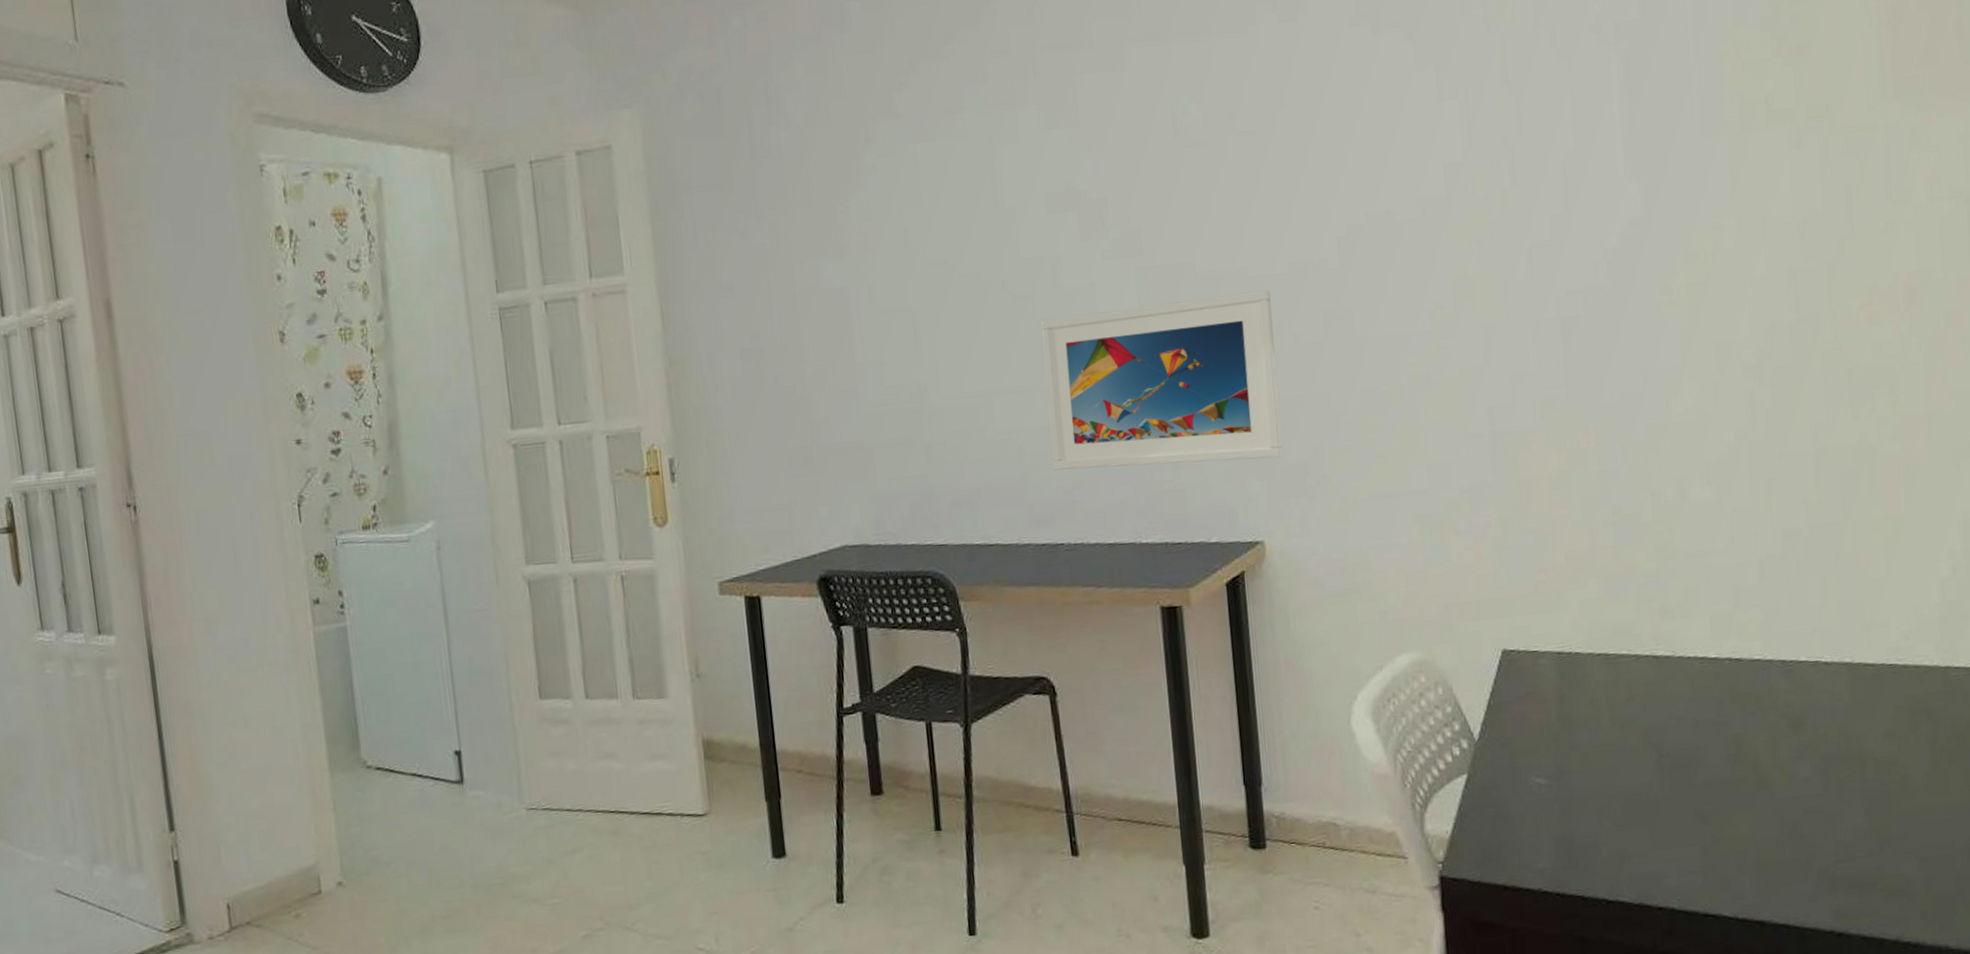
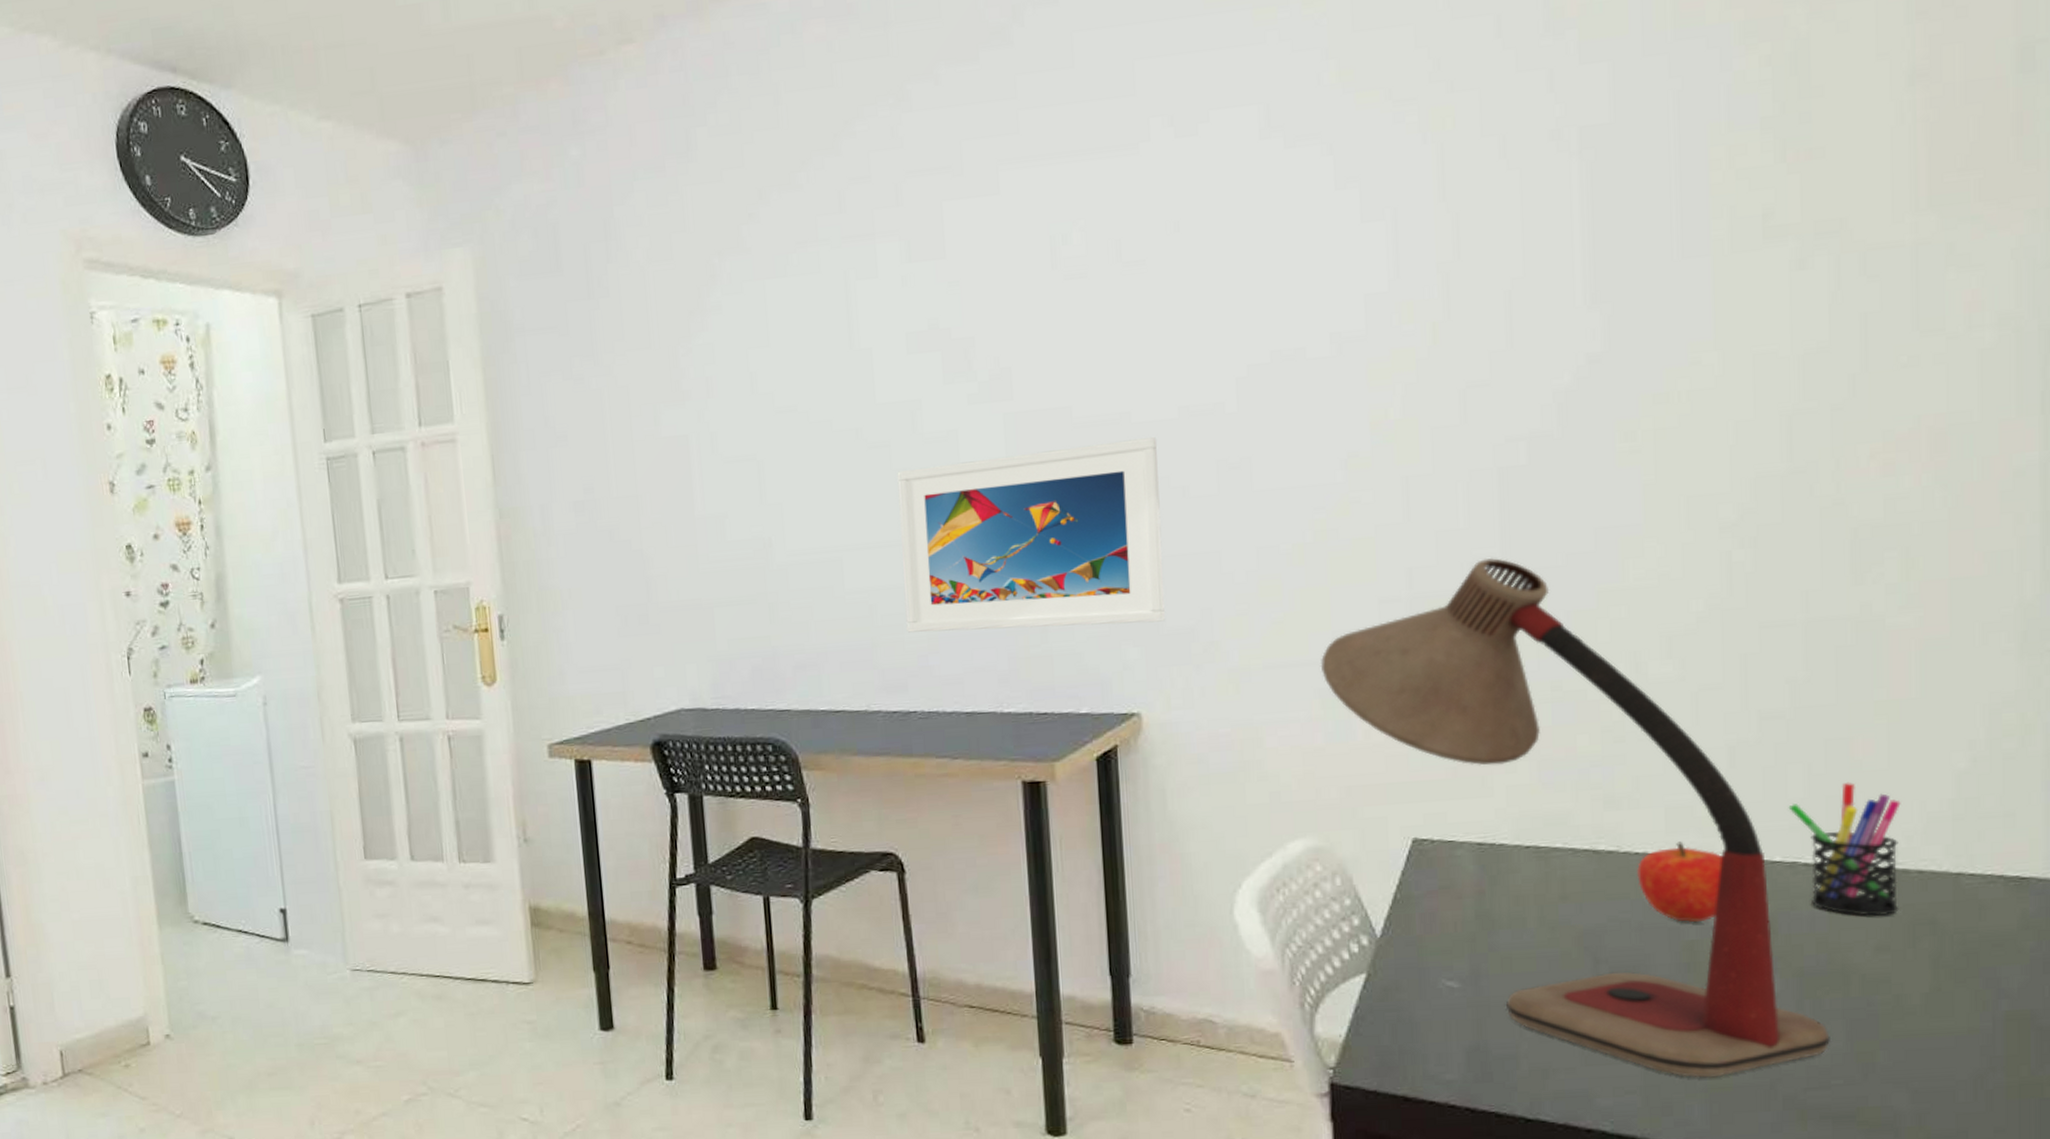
desk lamp: none [1418,397,1853,856] -> present [1320,557,1830,1078]
fruit: none [1690,646,1759,718] -> present [1637,841,1723,923]
pen holder: none [1809,589,1901,707] -> present [1788,781,1901,916]

